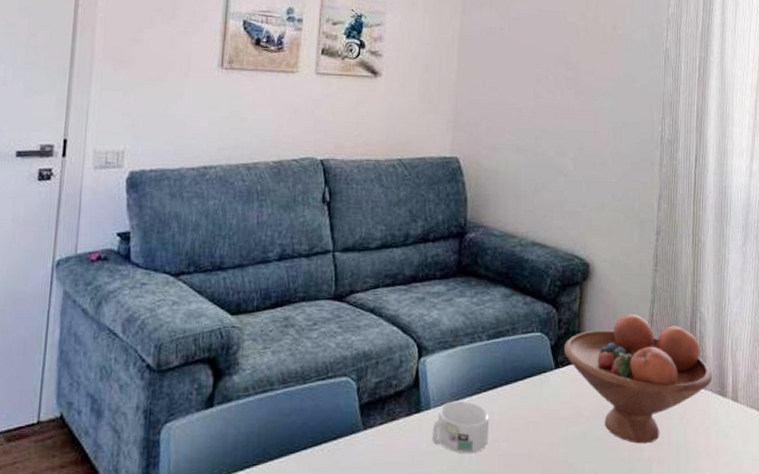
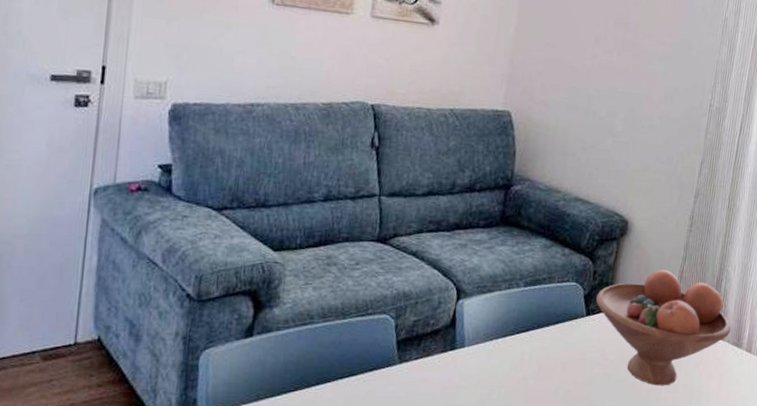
mug: present [431,401,489,454] -> none [464,341,520,389]

